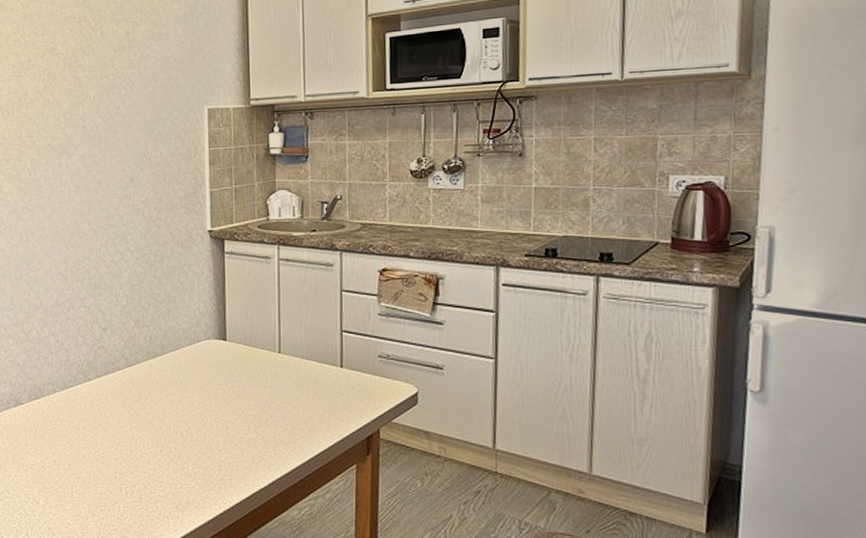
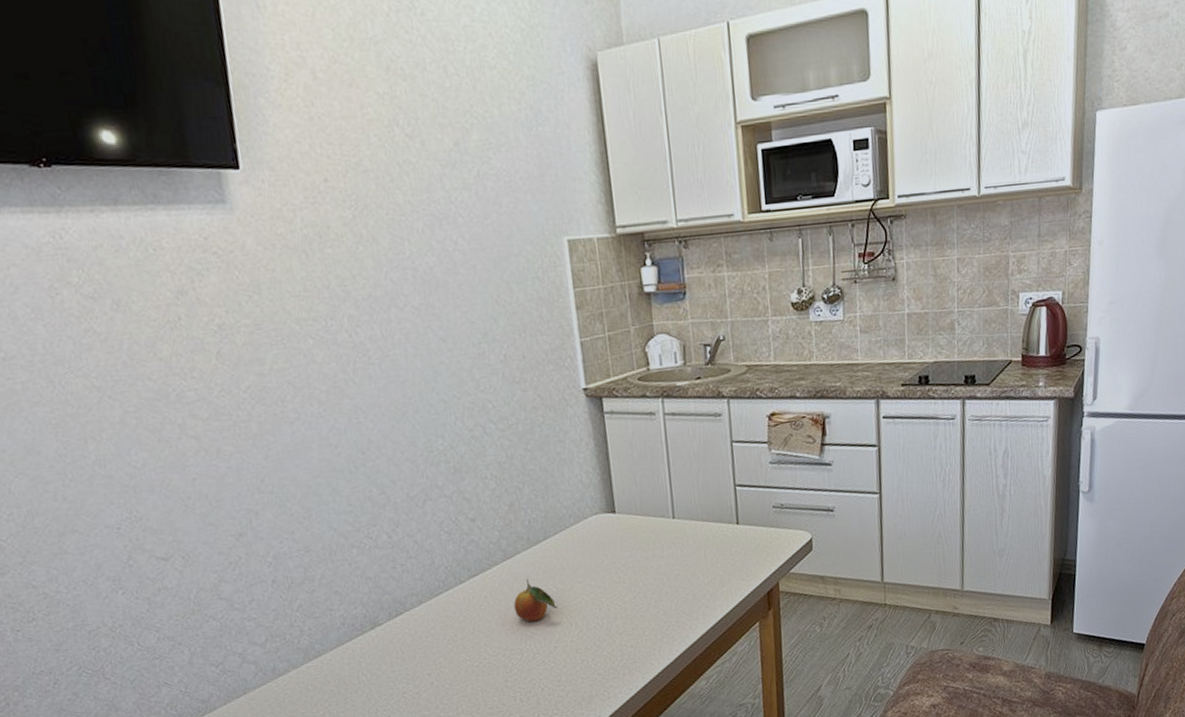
fruit: none [129,386,167,425] -> present [513,579,558,623]

